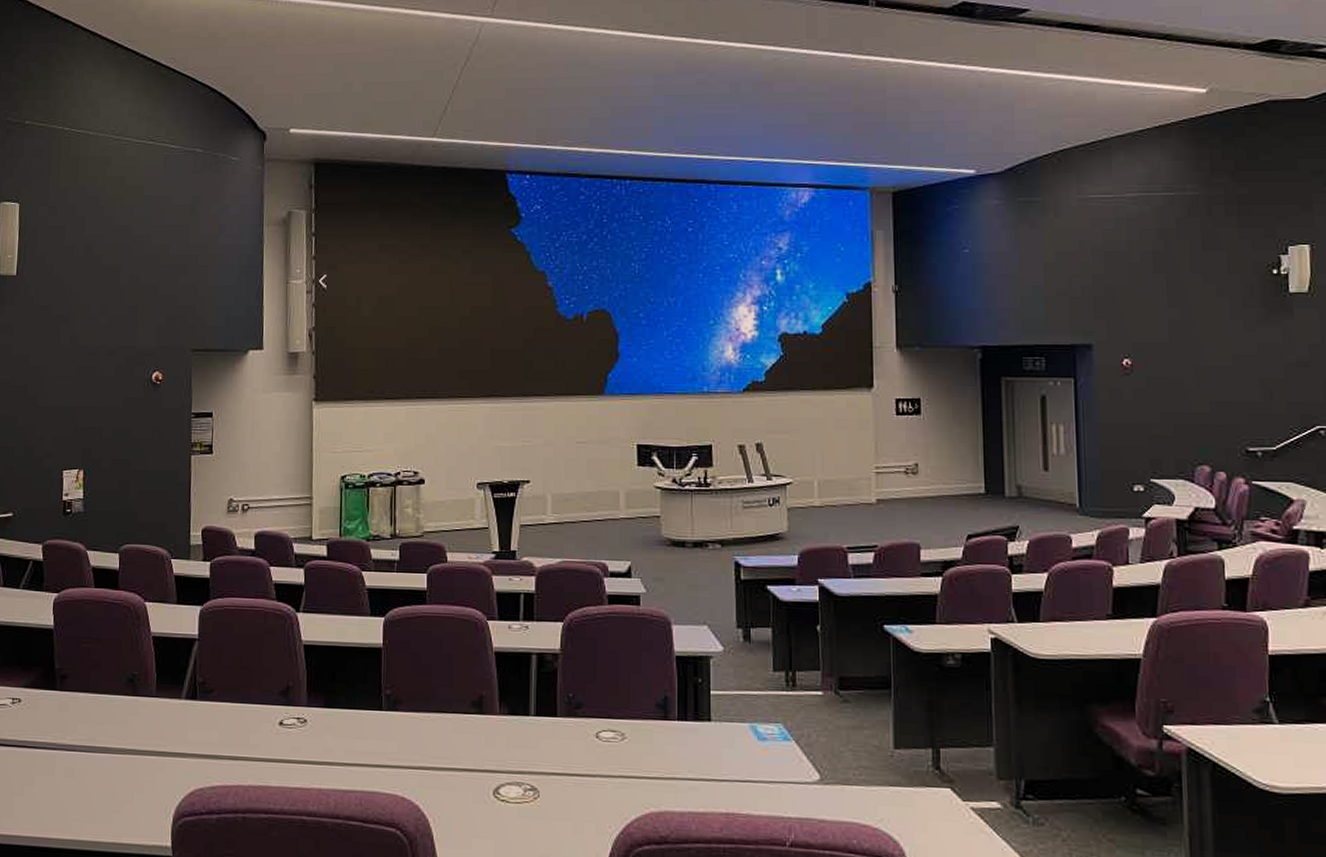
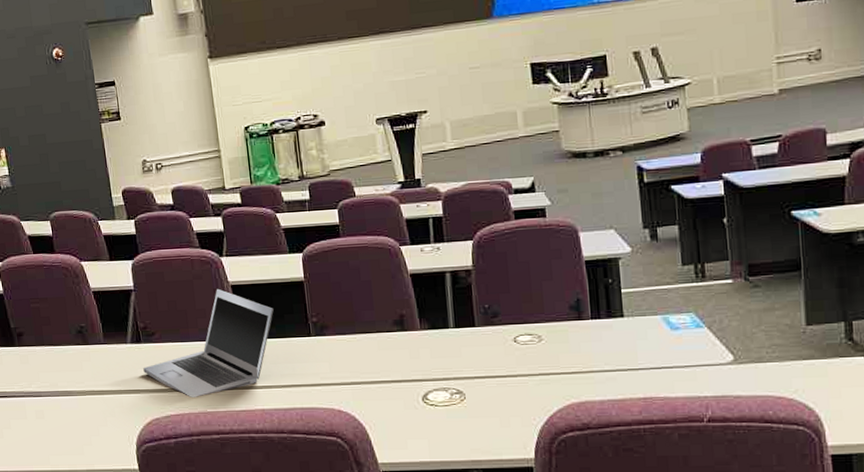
laptop: none [194,647,346,768] -> present [143,288,274,397]

